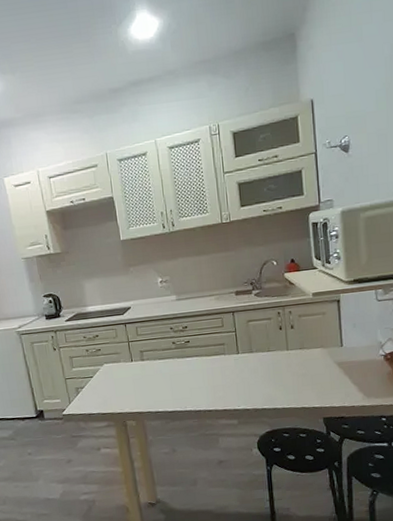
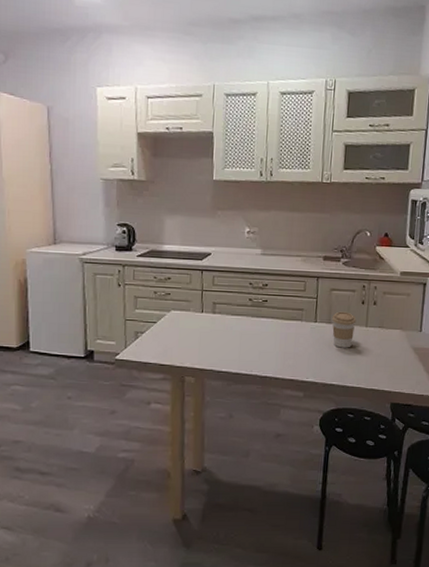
coffee cup: none [253,339,277,374] -> present [332,311,356,348]

